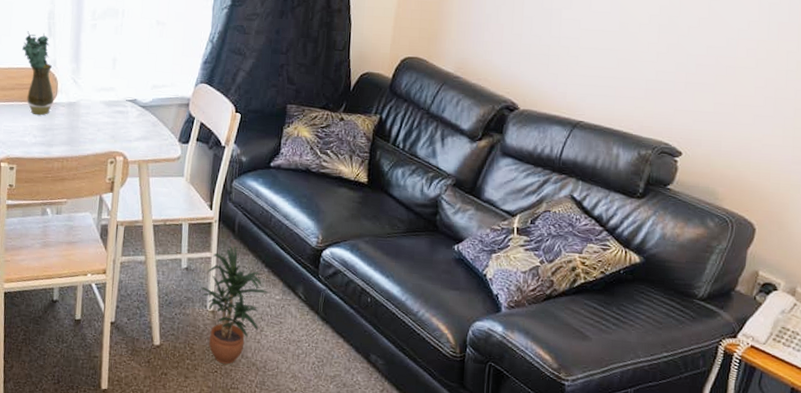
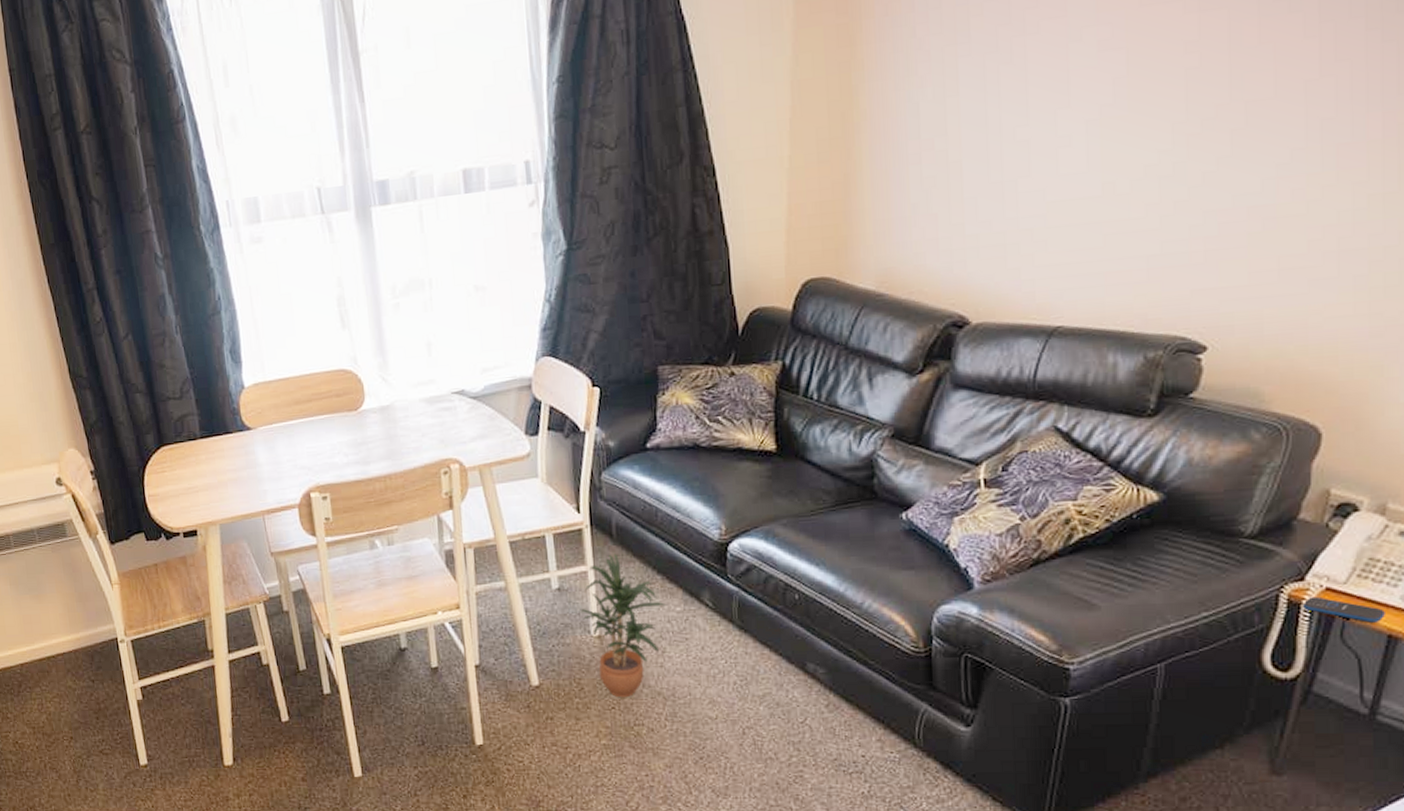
vase: present [22,31,55,115] -> none [312,325,363,428]
mobile phone: none [735,351,790,377] -> present [1304,596,1385,623]

